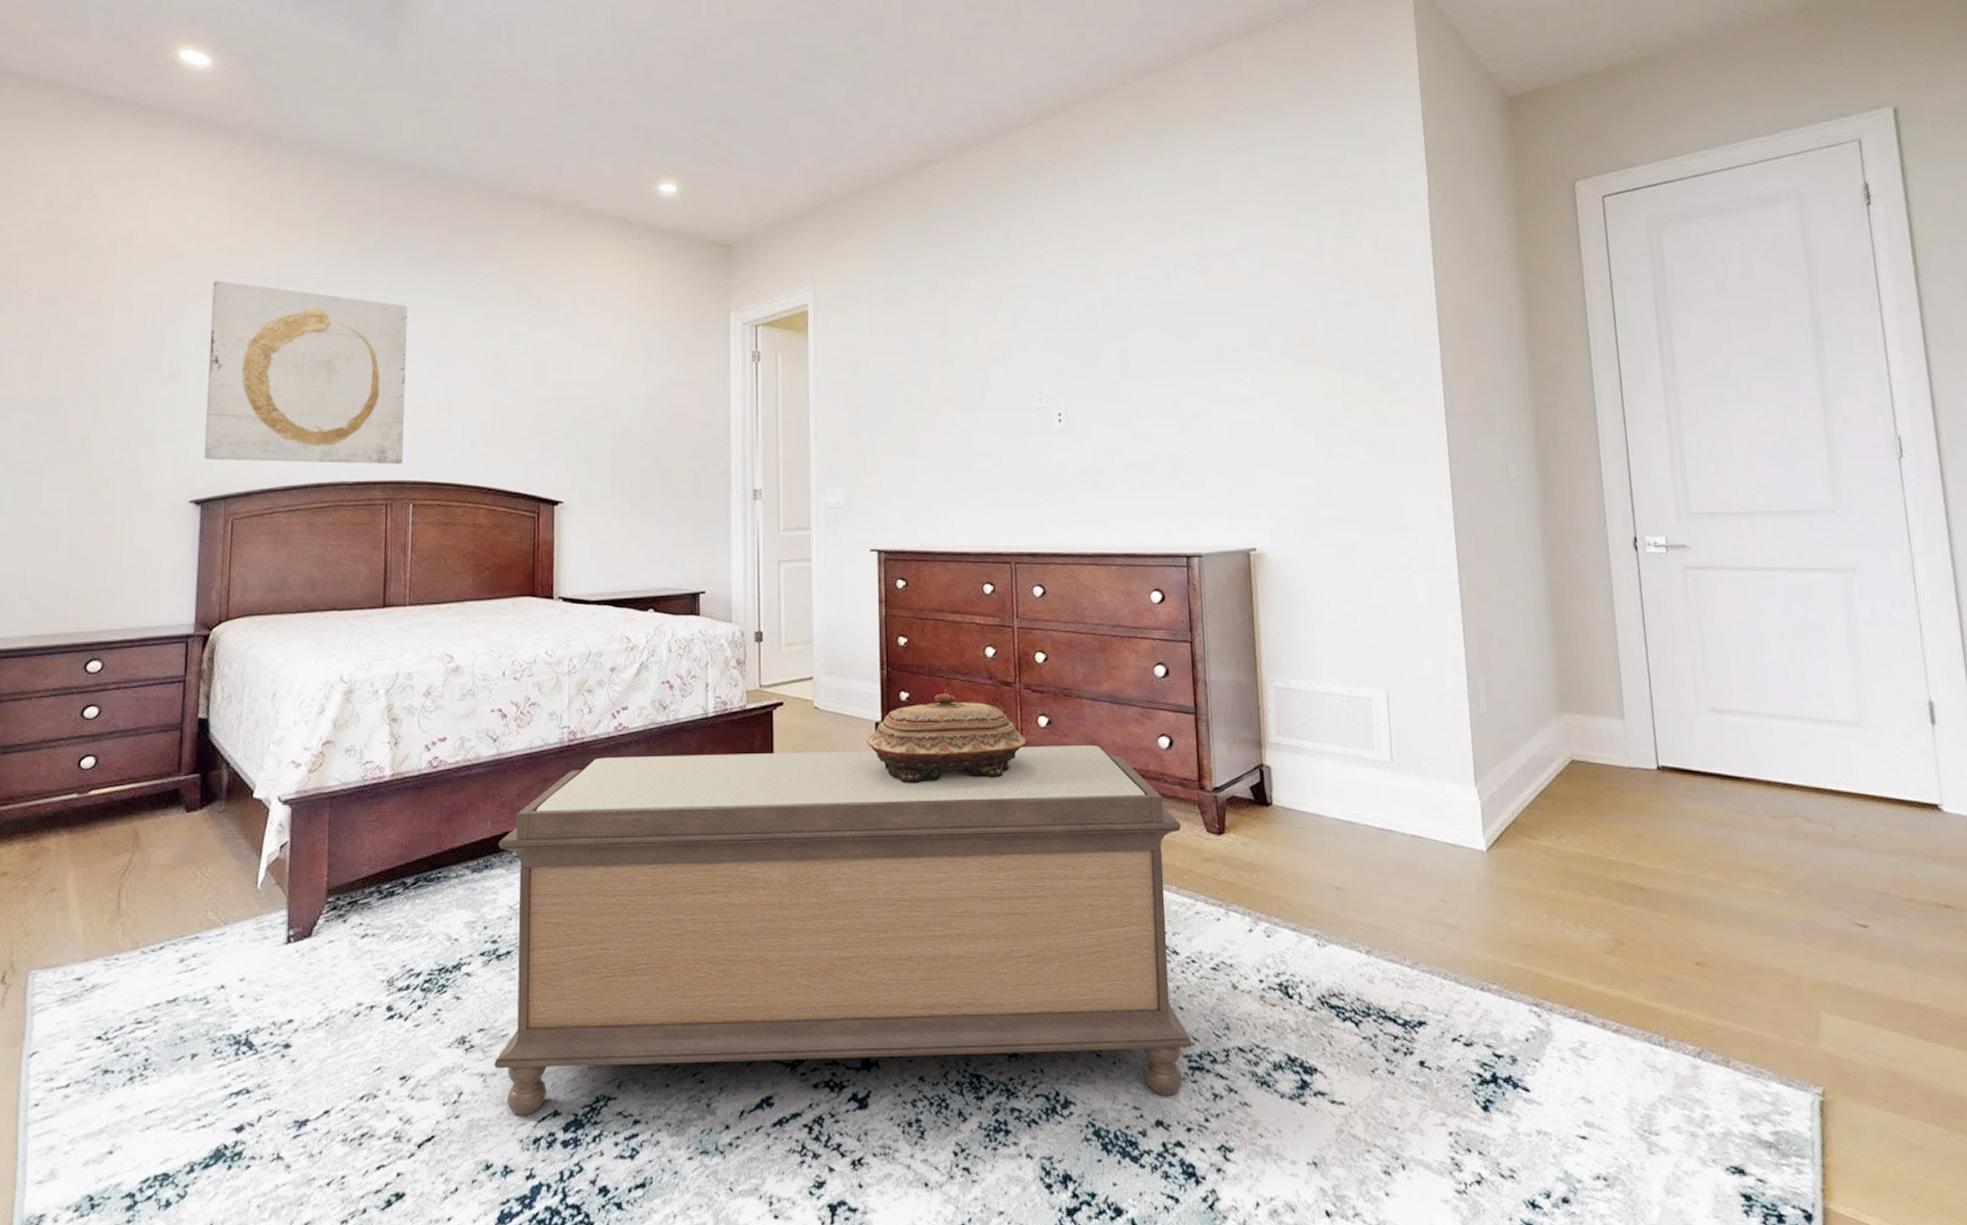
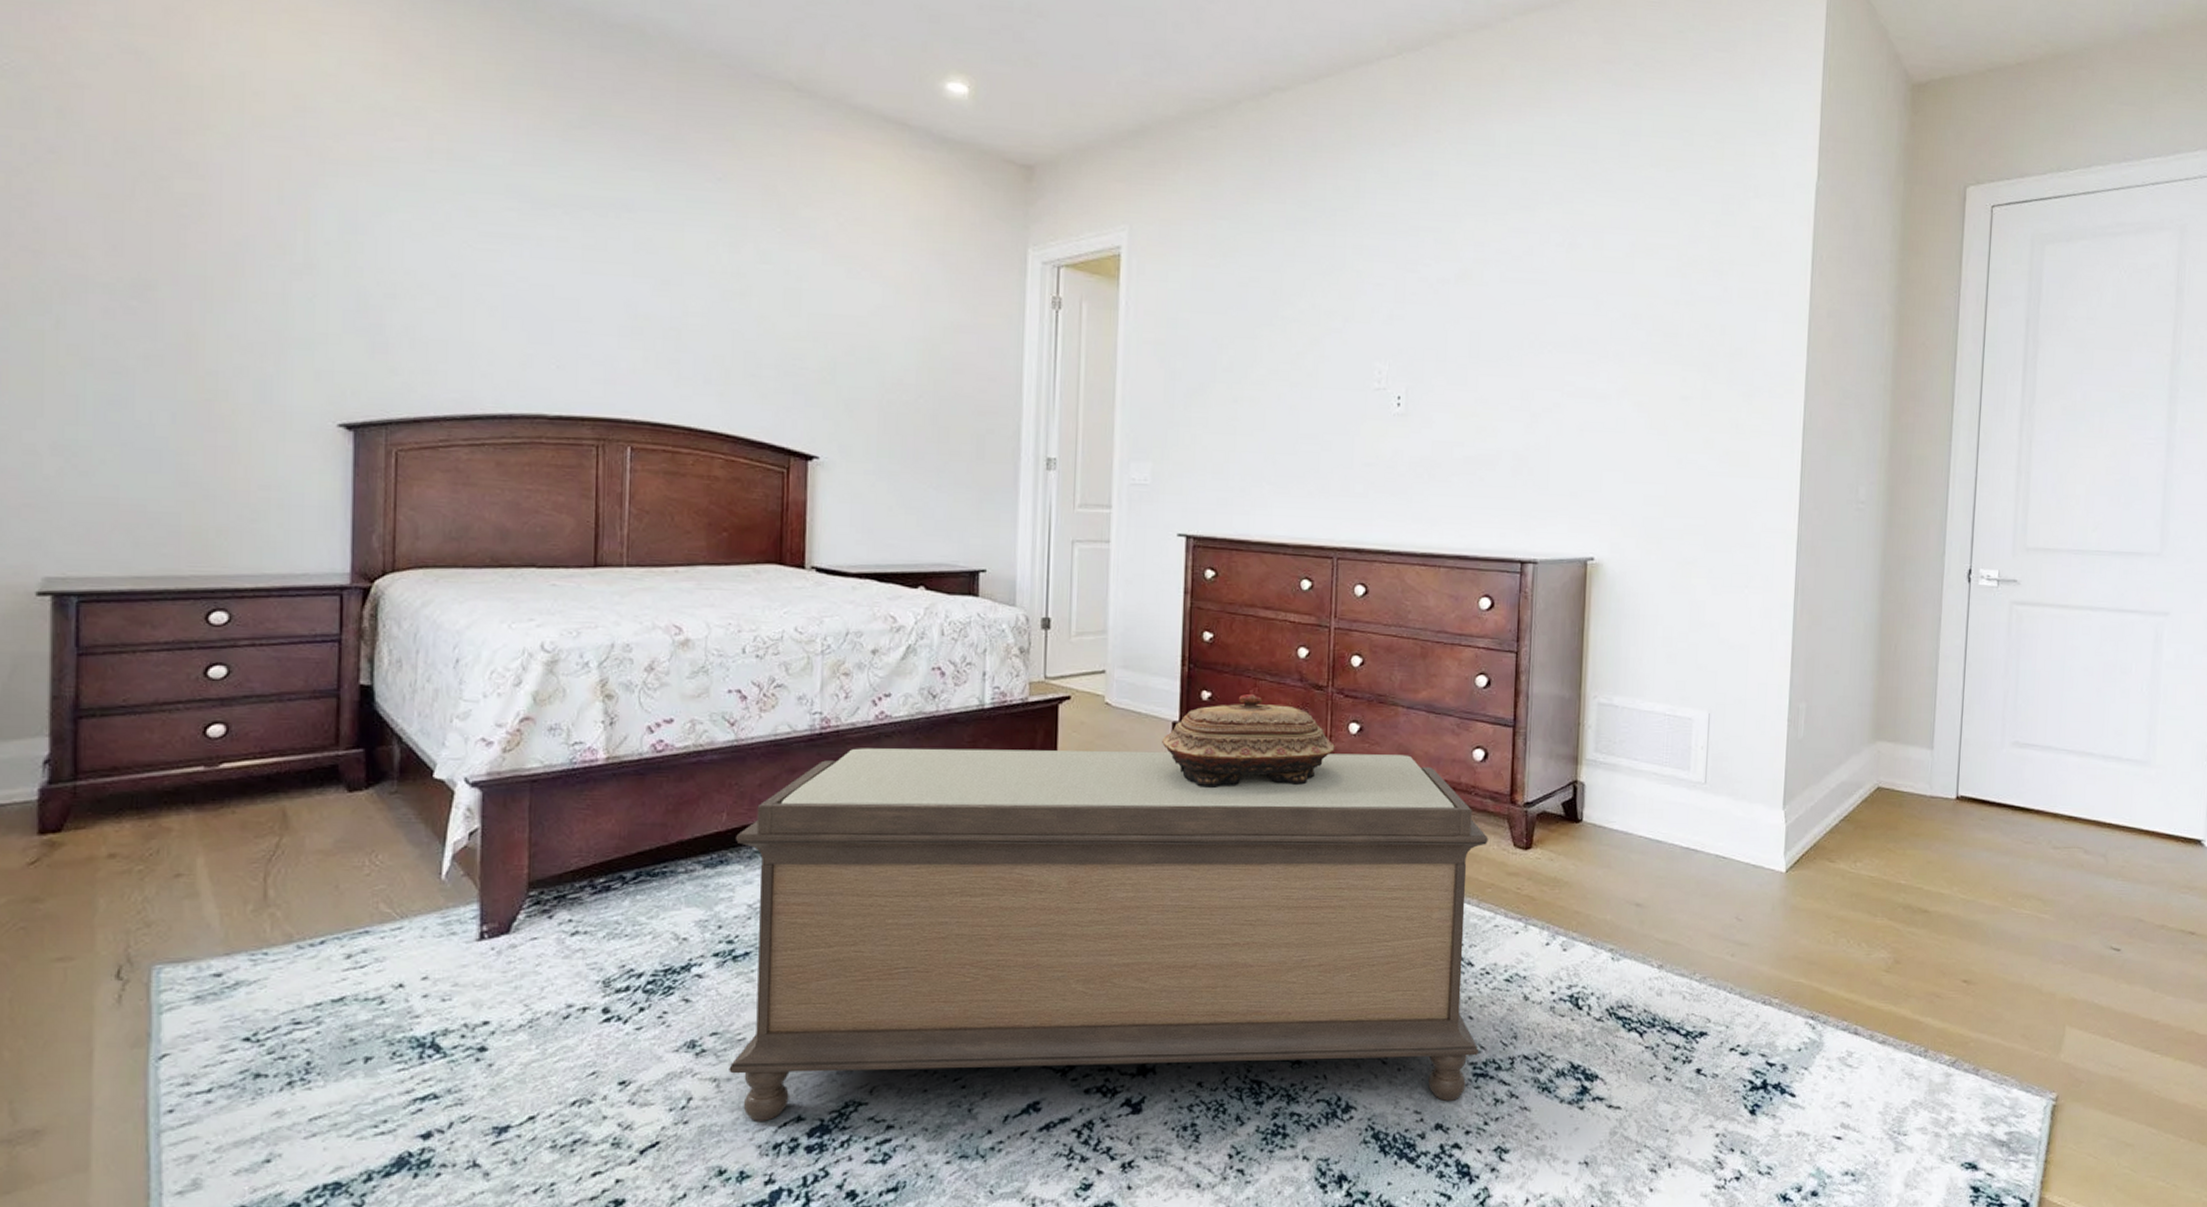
wall art: present [204,280,408,465] -> none [356,147,623,399]

